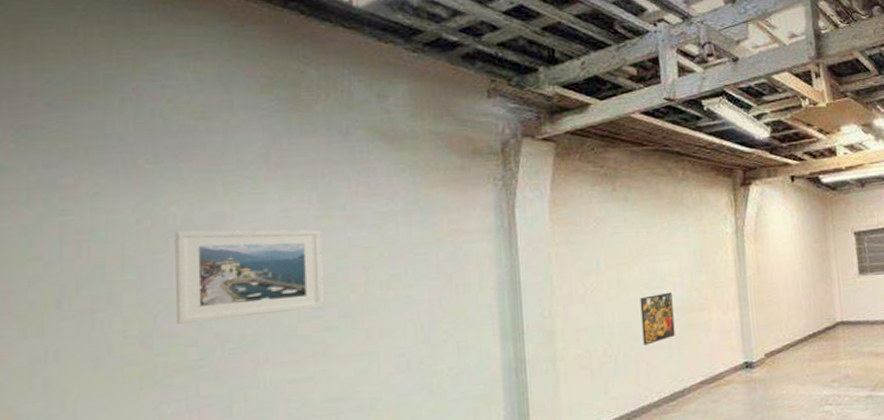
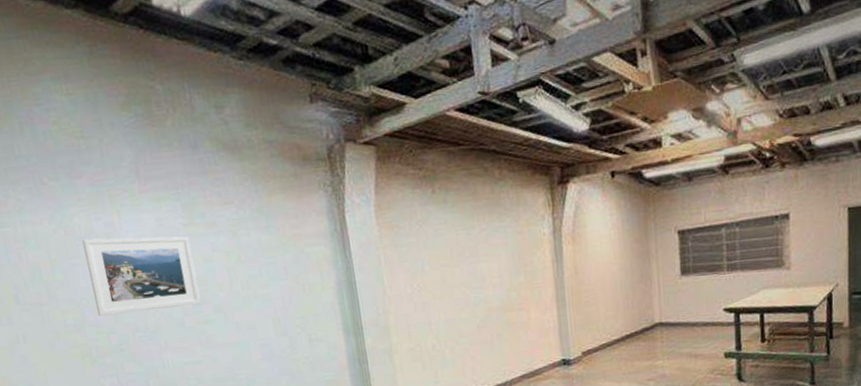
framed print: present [640,292,675,346] -> none [462,292,497,342]

